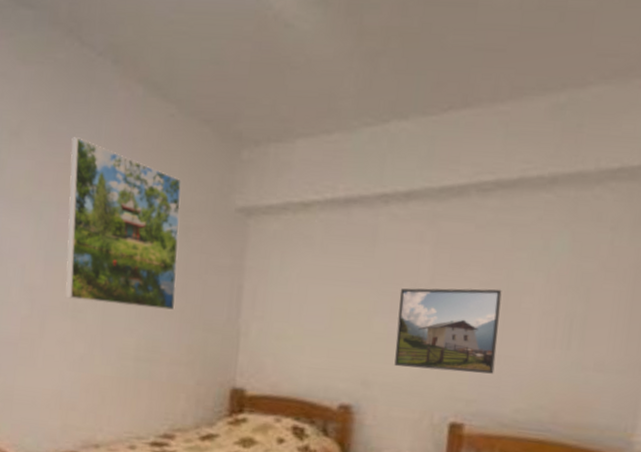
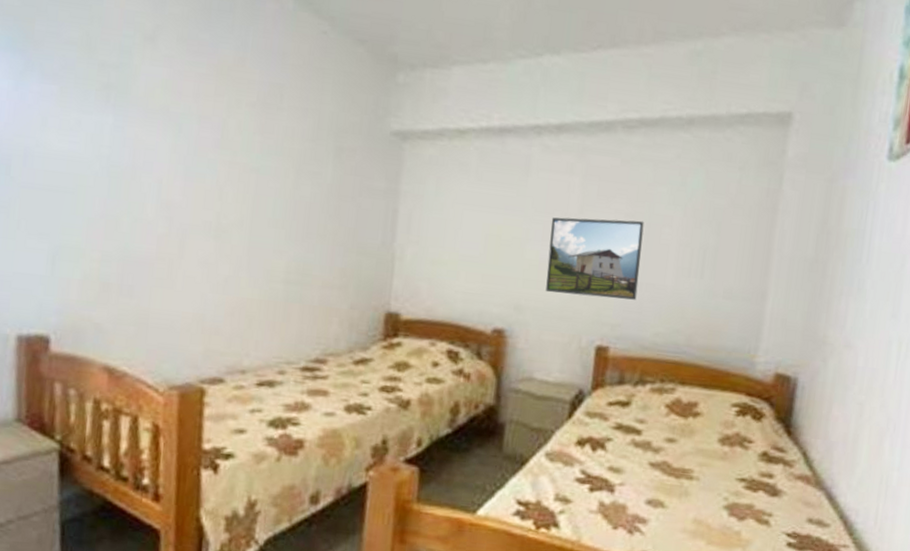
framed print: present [65,137,181,311] -> none [208,47,334,233]

